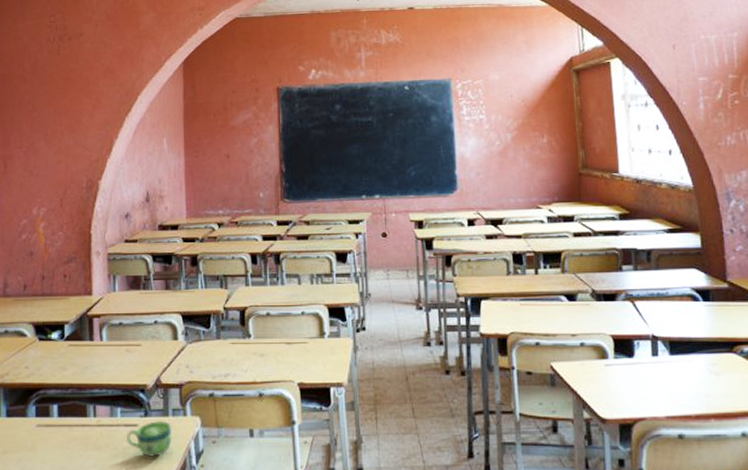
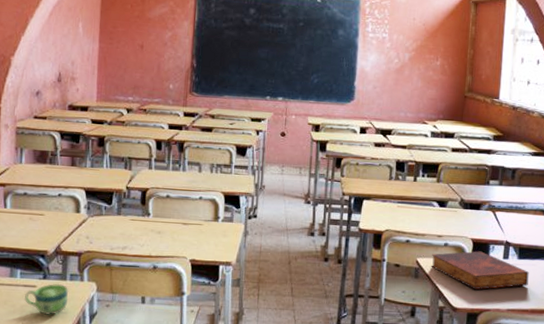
book: none [567,349,687,396] -> present [431,251,529,290]

